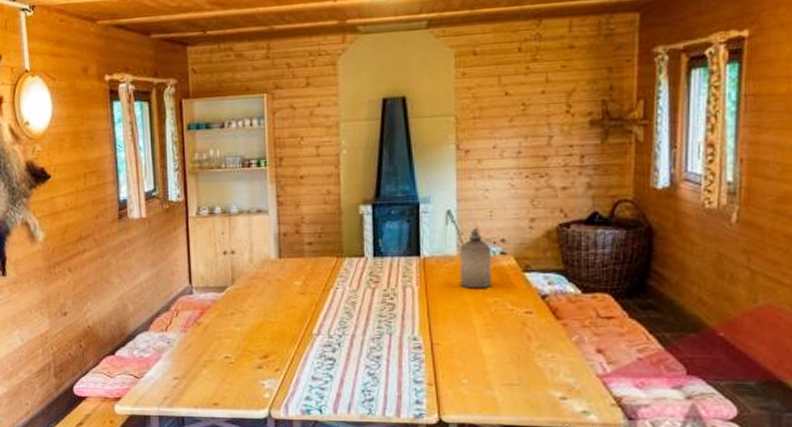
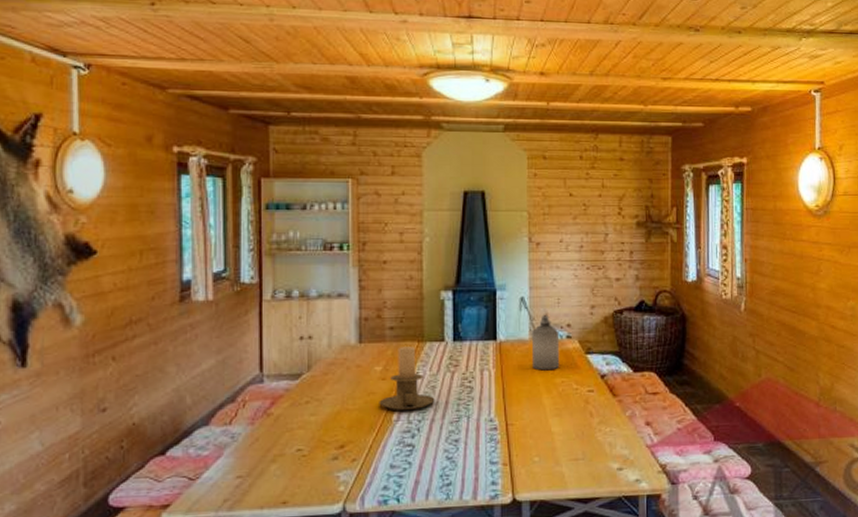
candle holder: none [299,262,356,324] -> present [379,346,435,410]

